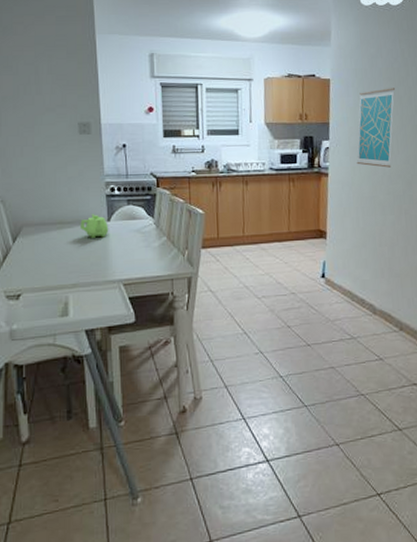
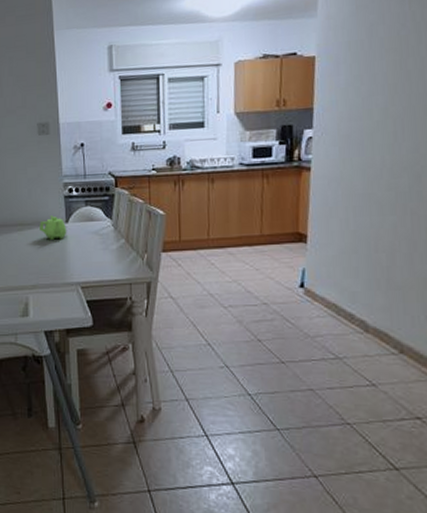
wall art: present [356,88,395,168] -> none [347,60,401,159]

